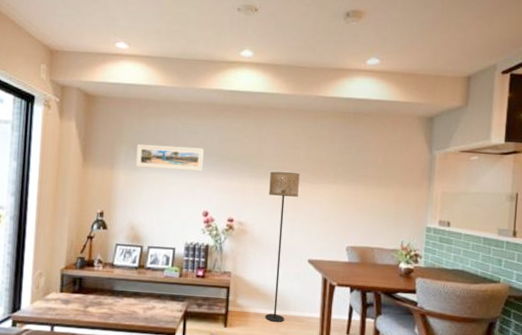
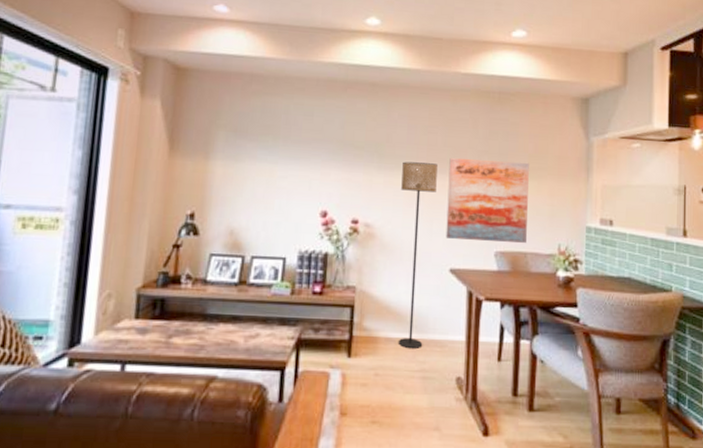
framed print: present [136,144,204,172] -> none [236,128,322,162]
wall art: none [305,169,378,240] -> present [445,158,529,243]

